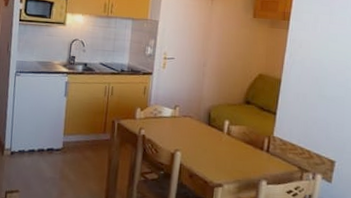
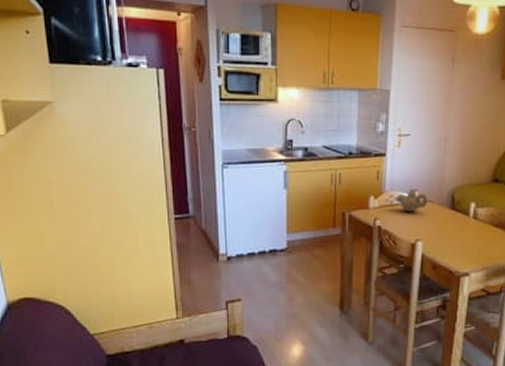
teapot: none [159,104,187,125] -> present [396,188,428,213]

